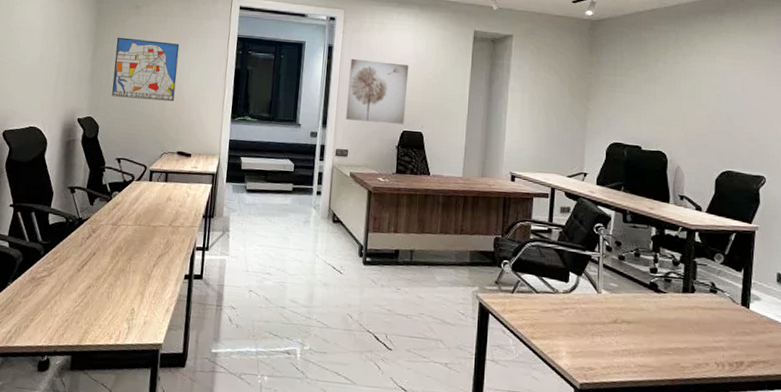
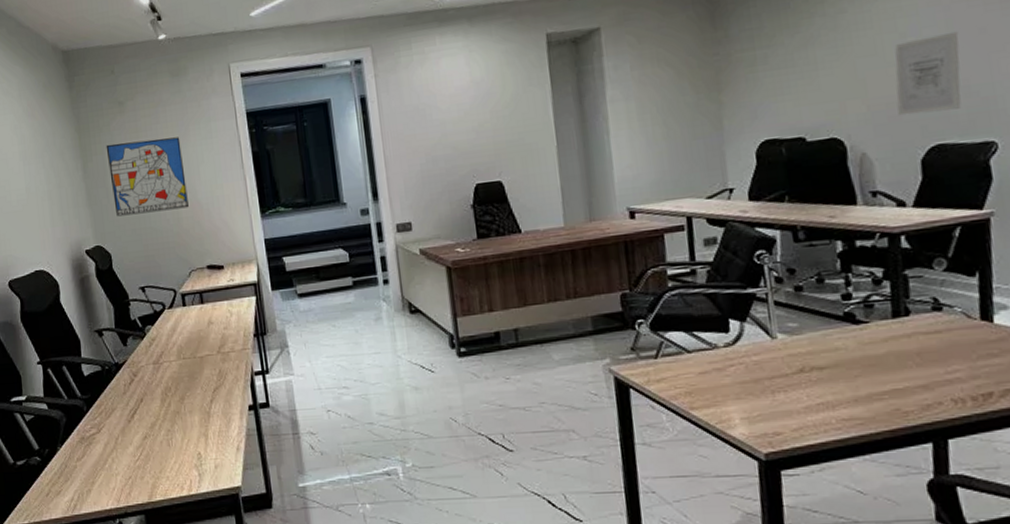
wall art: present [346,58,409,125] -> none [392,99,476,185]
wall art: none [704,93,749,148] -> present [894,31,961,116]

